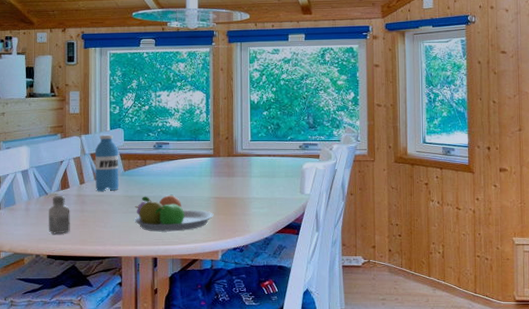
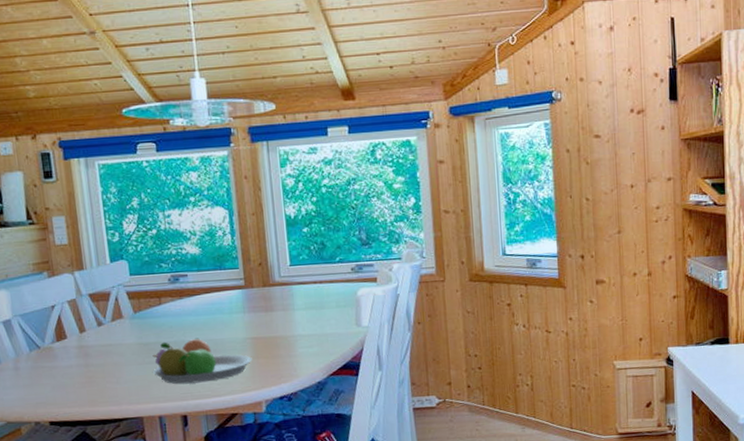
saltshaker: present [48,196,70,234] -> none [44,349,75,396]
water bottle: present [94,134,119,191] -> none [93,268,130,340]

